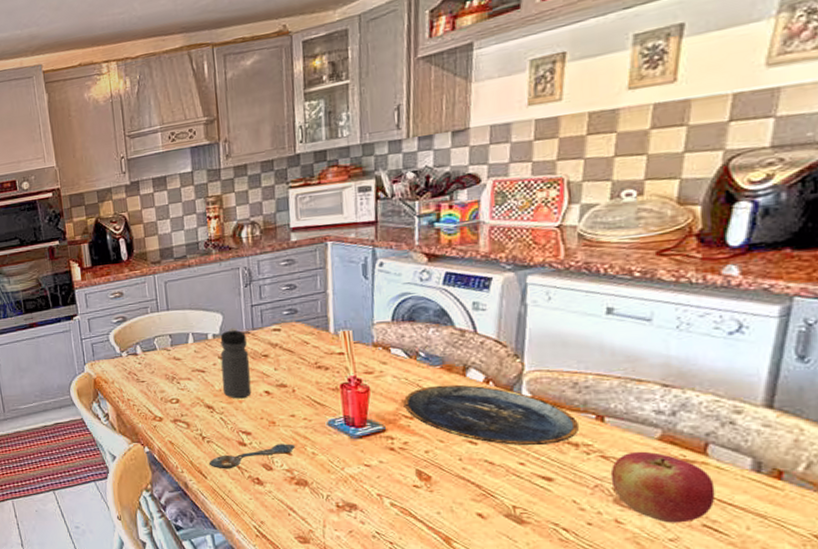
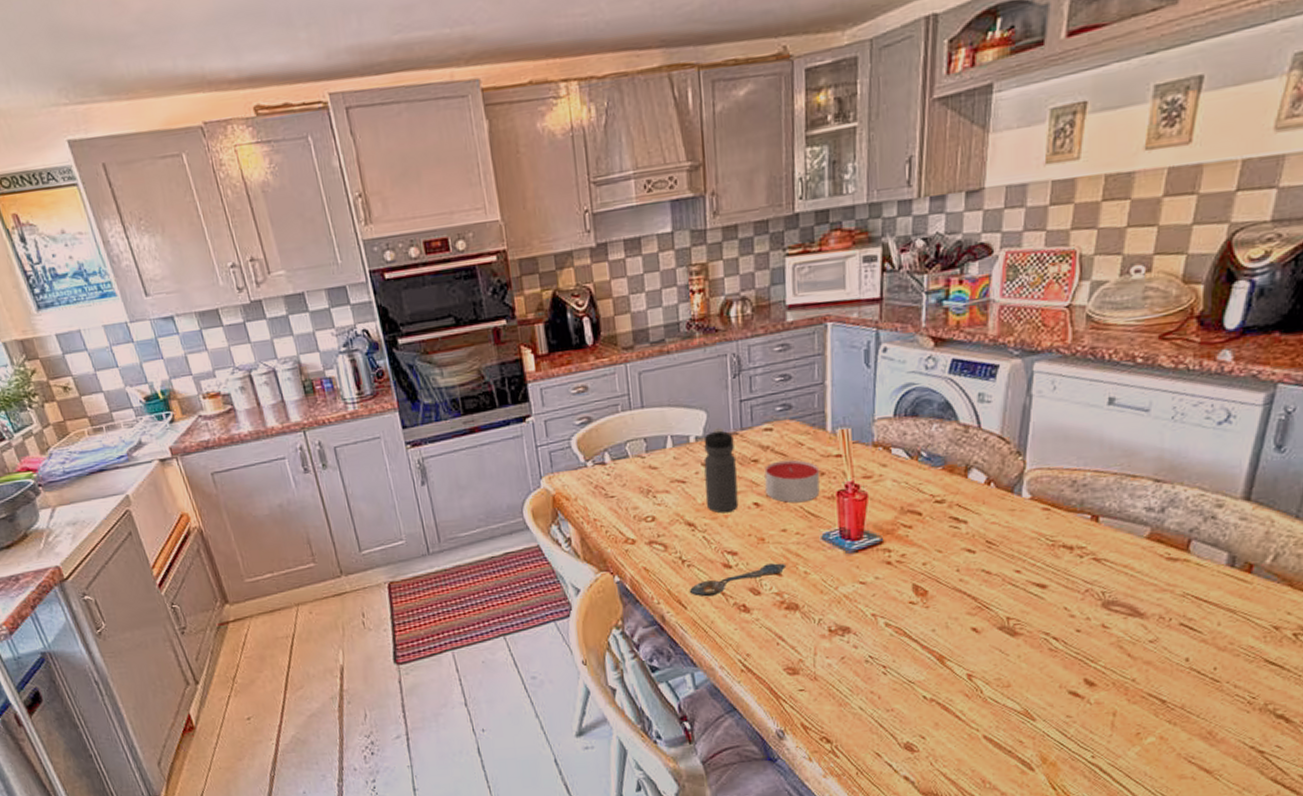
candle: none [274,355,325,393] -> present [764,459,820,503]
plate: present [403,384,579,445] -> none [902,487,1074,552]
apple: present [610,451,716,523] -> none [1101,551,1193,624]

